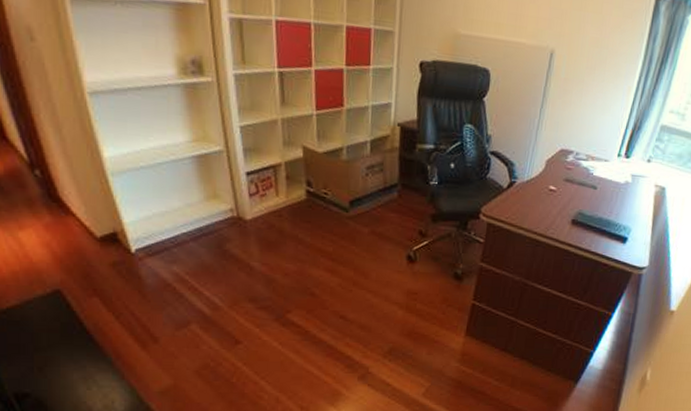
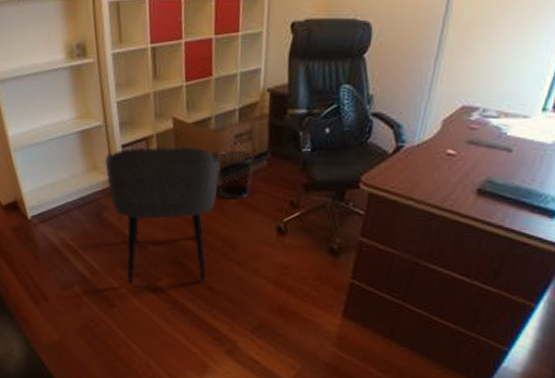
armchair: none [227,175,352,319] -> present [105,146,220,285]
waste bin: none [349,181,386,228] -> present [217,150,255,198]

